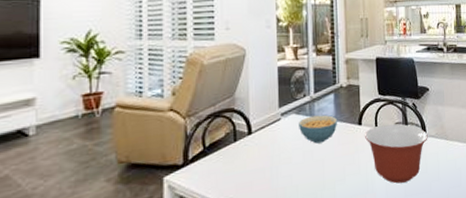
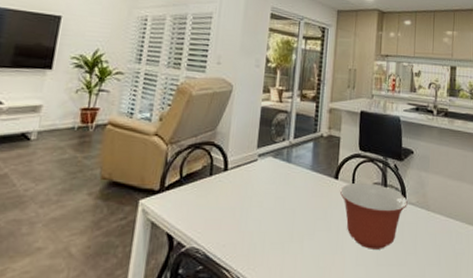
cereal bowl: present [299,115,338,144] -> none [274,162,315,191]

